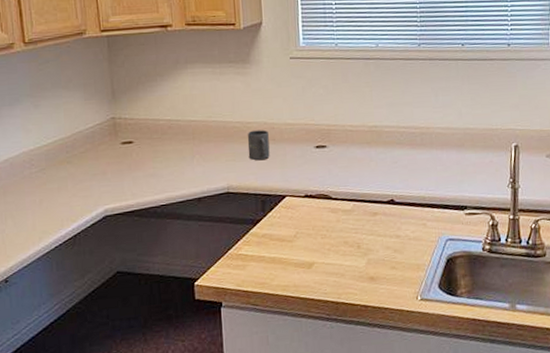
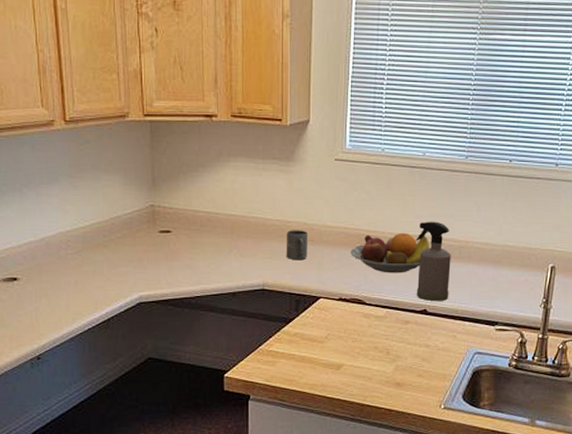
fruit bowl: none [312,124,391,166] -> present [351,233,429,273]
spray bottle: none [376,110,415,191] -> present [416,221,451,301]

